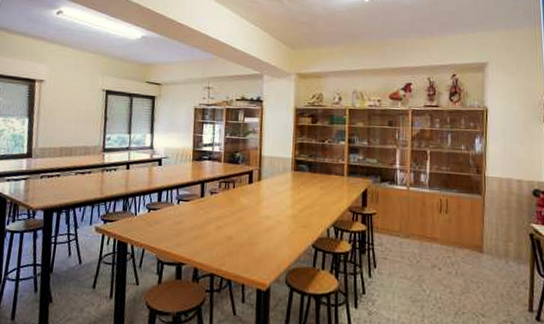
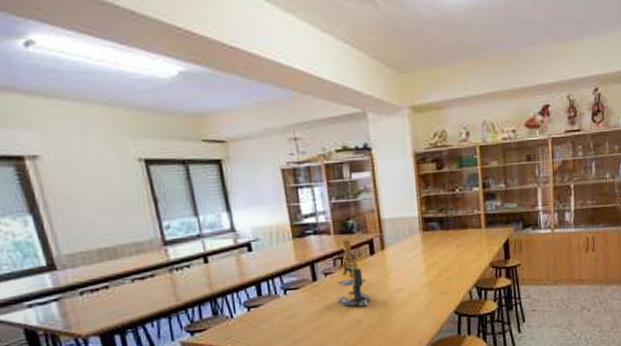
microscope: none [216,168,243,226] -> present [337,240,370,307]

